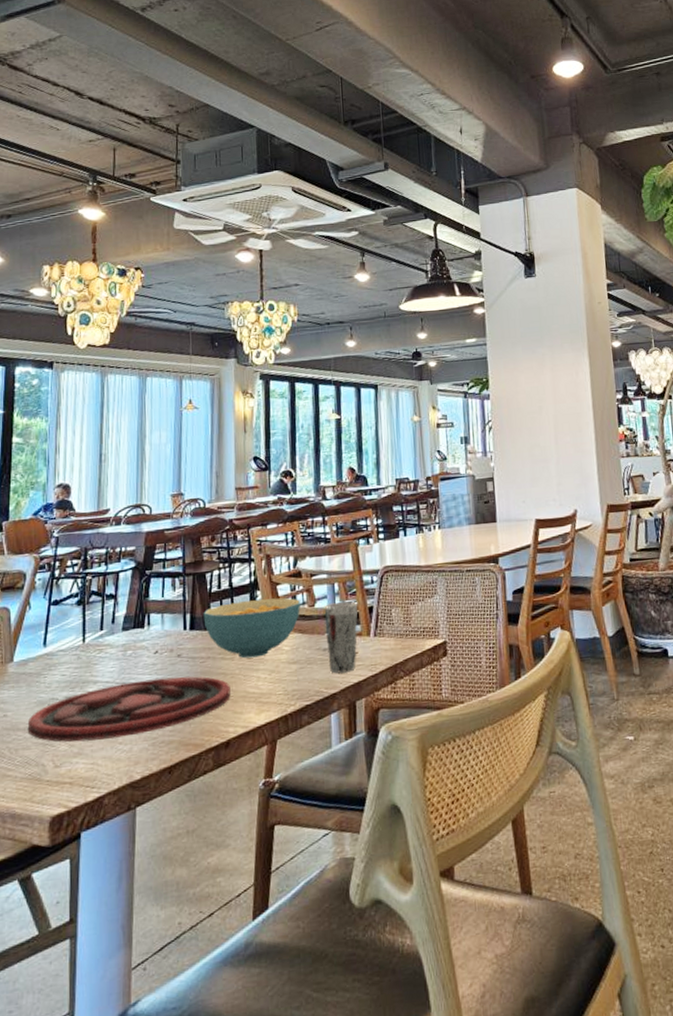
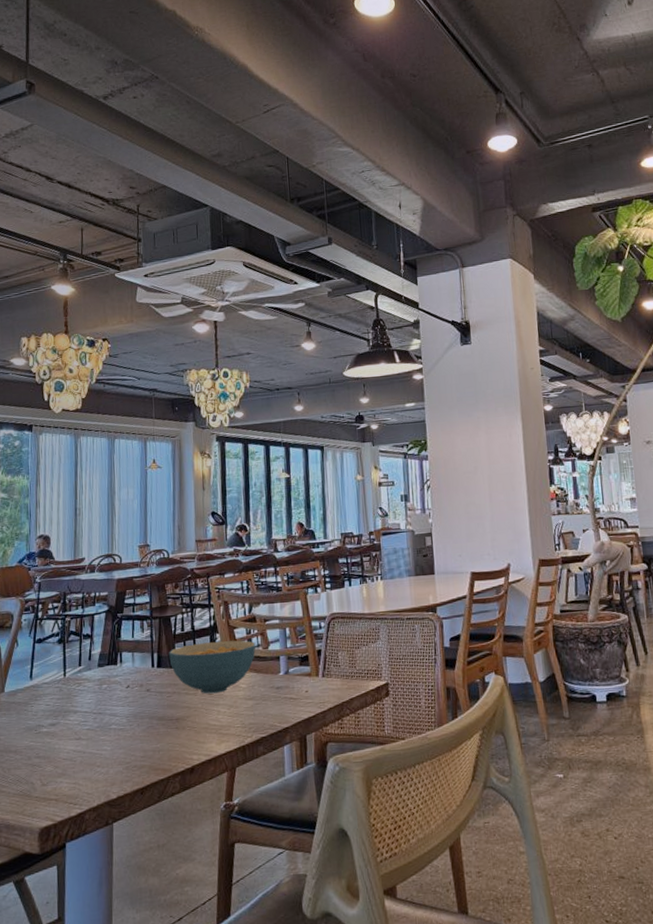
plate: present [27,676,231,742] -> none [18,708,194,764]
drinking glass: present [324,601,359,674] -> none [277,645,308,710]

